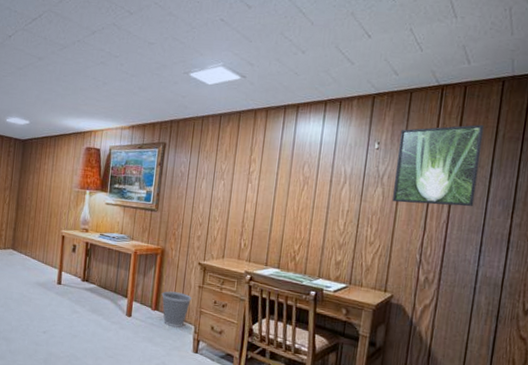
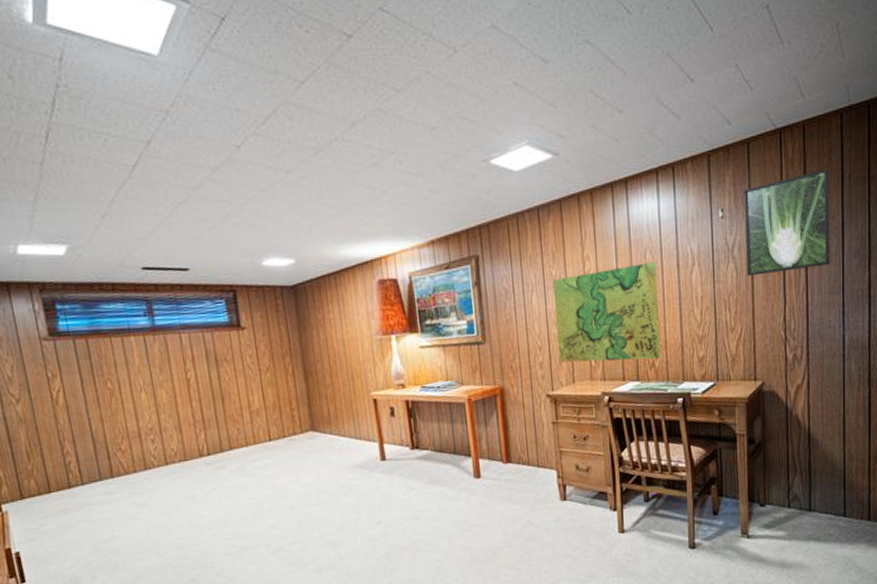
wastebasket: present [161,291,192,328] -> none [511,434,548,478]
map: none [213,172,312,254] -> present [552,261,661,363]

